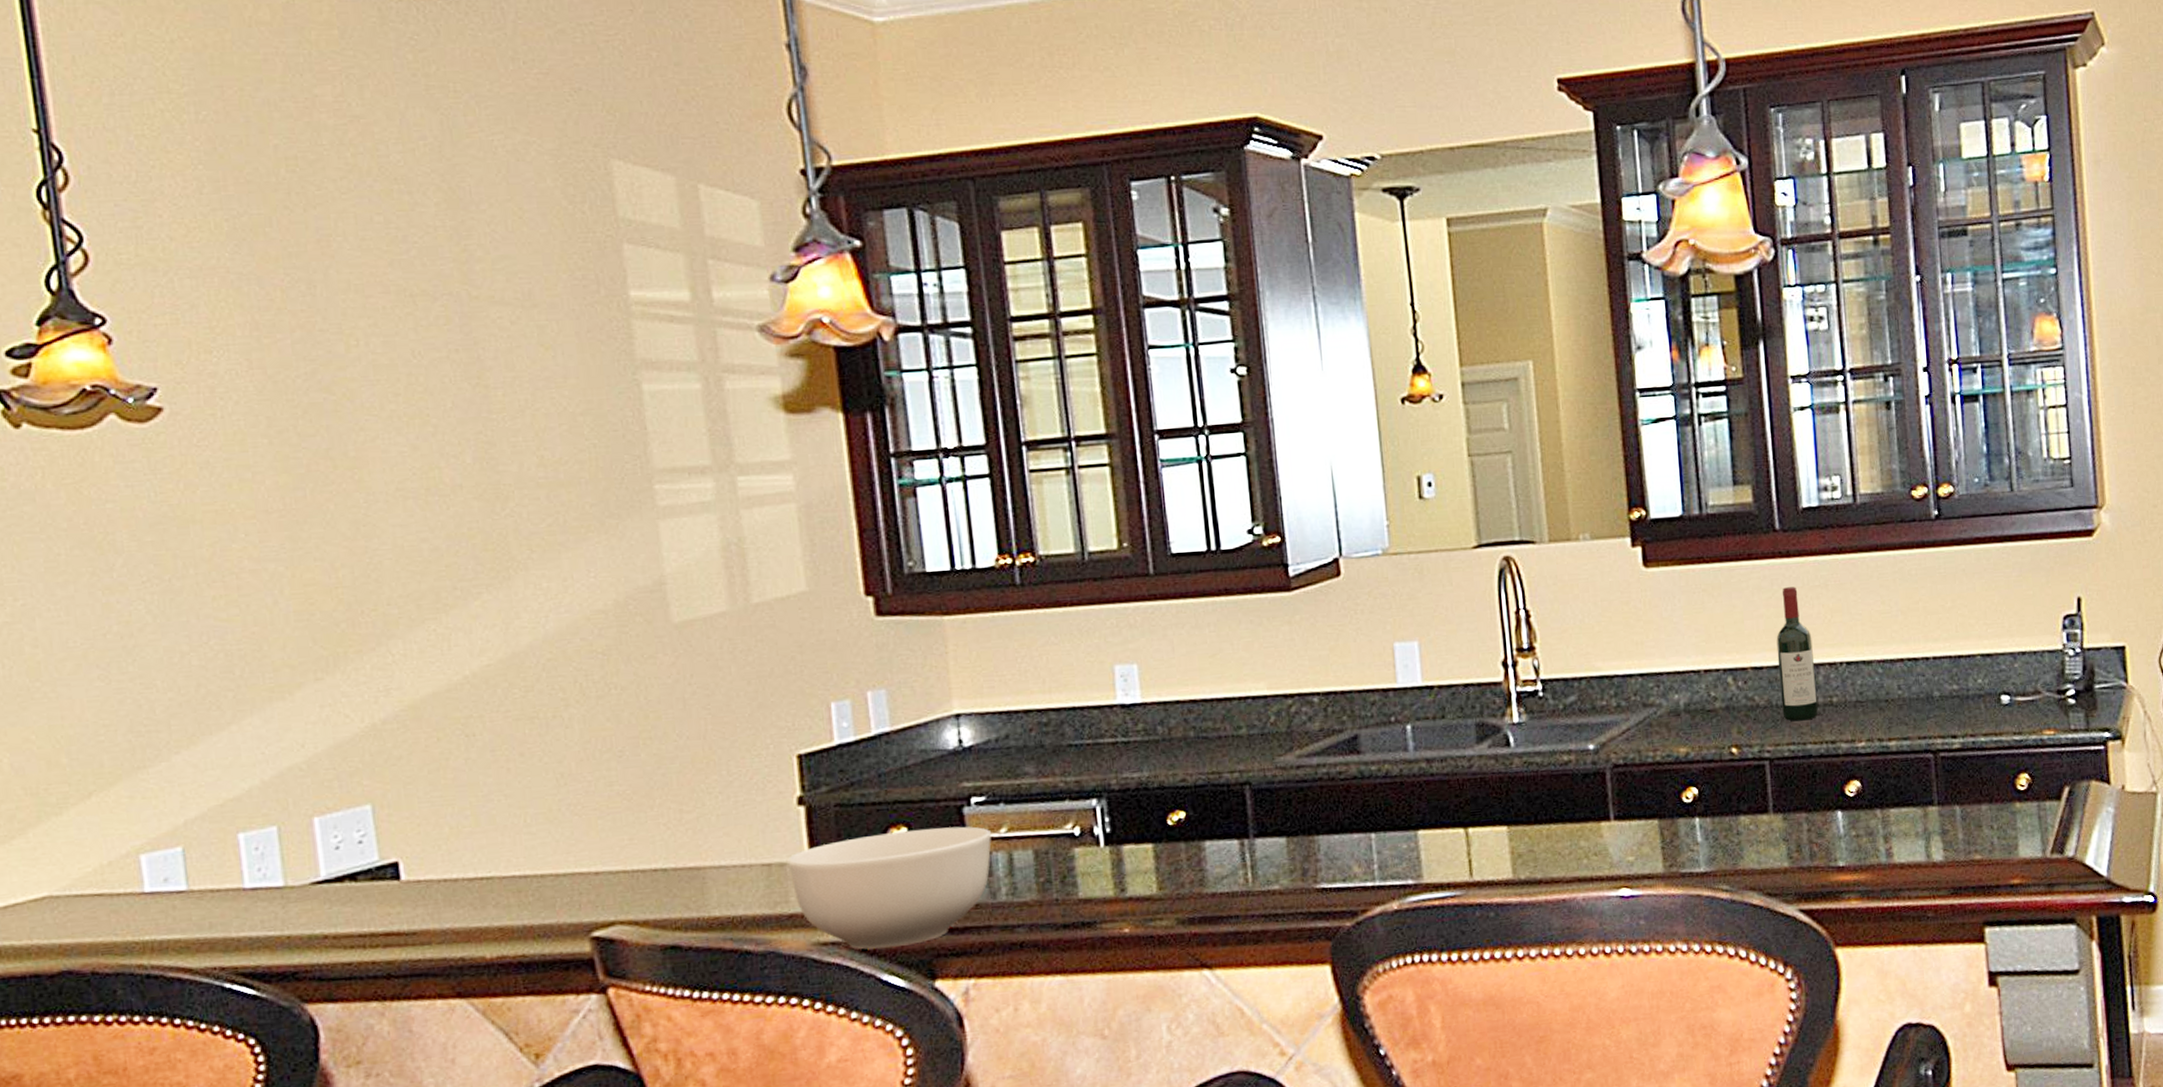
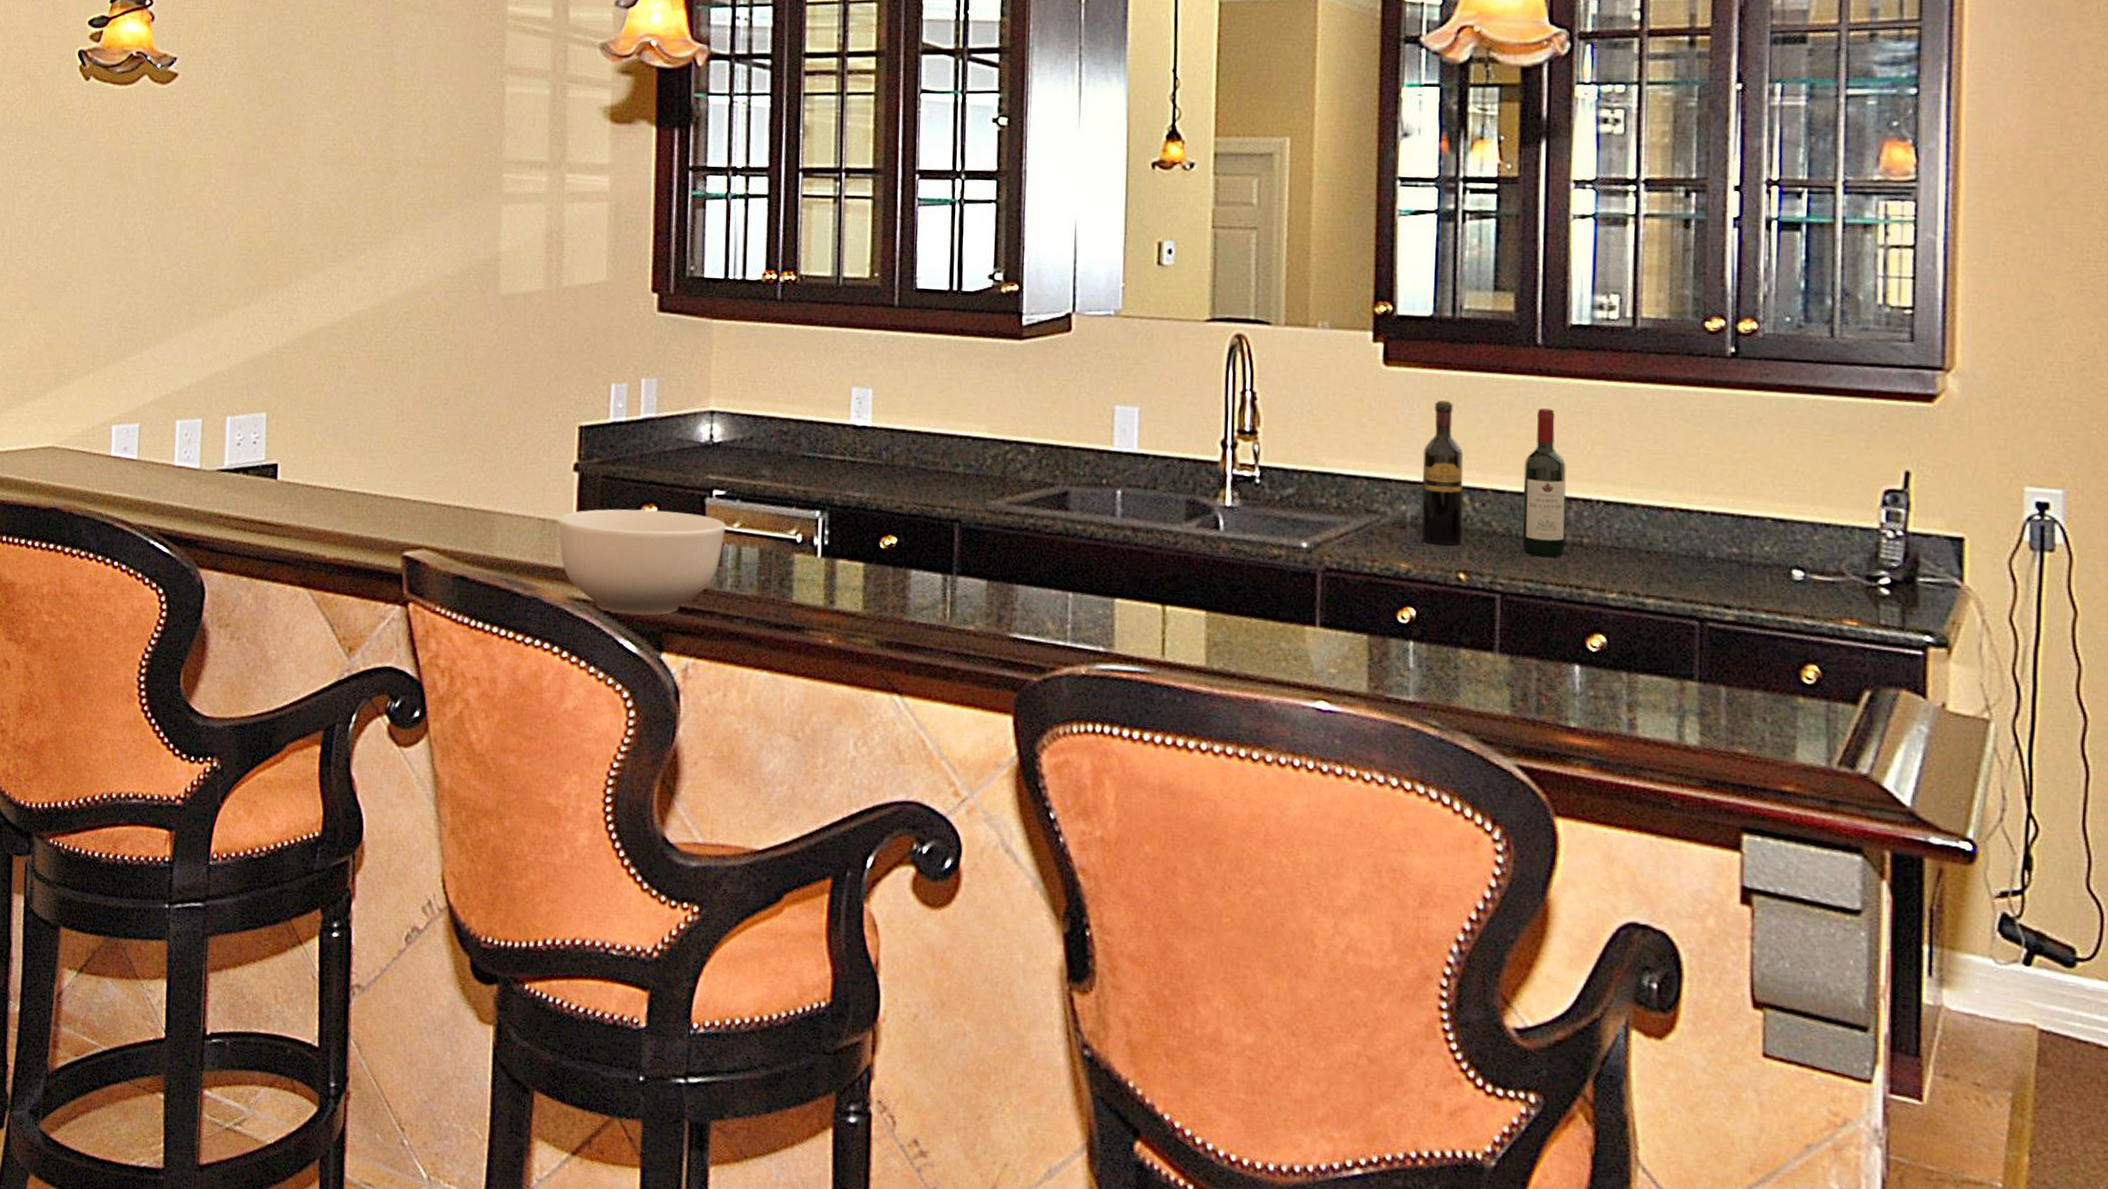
wine bottle: none [1687,592,1731,726] -> present [1421,400,1464,546]

